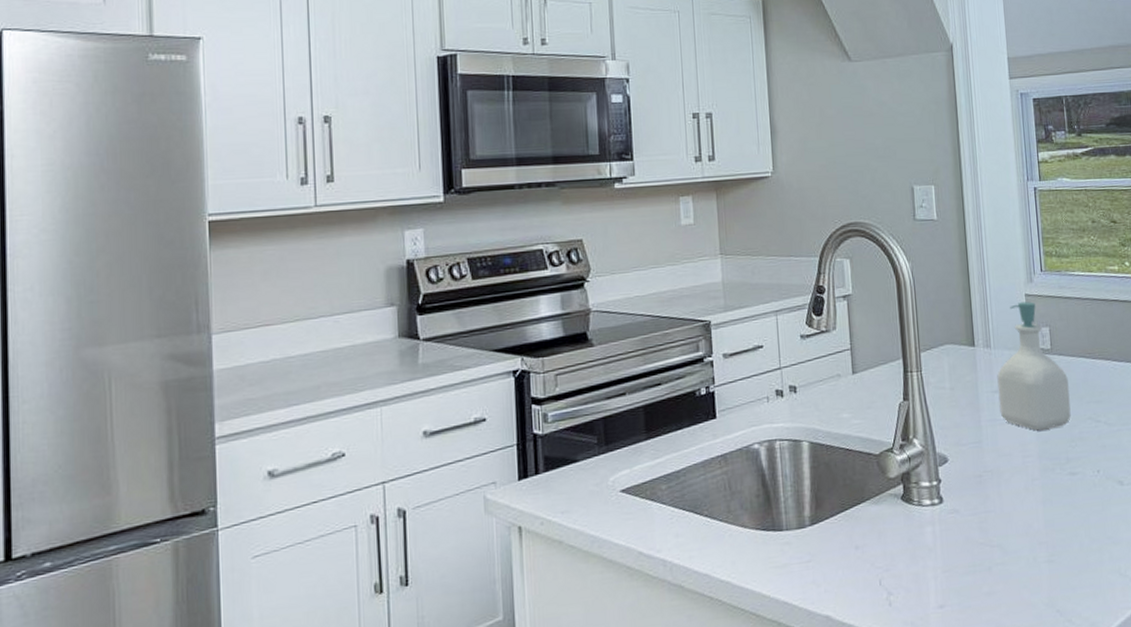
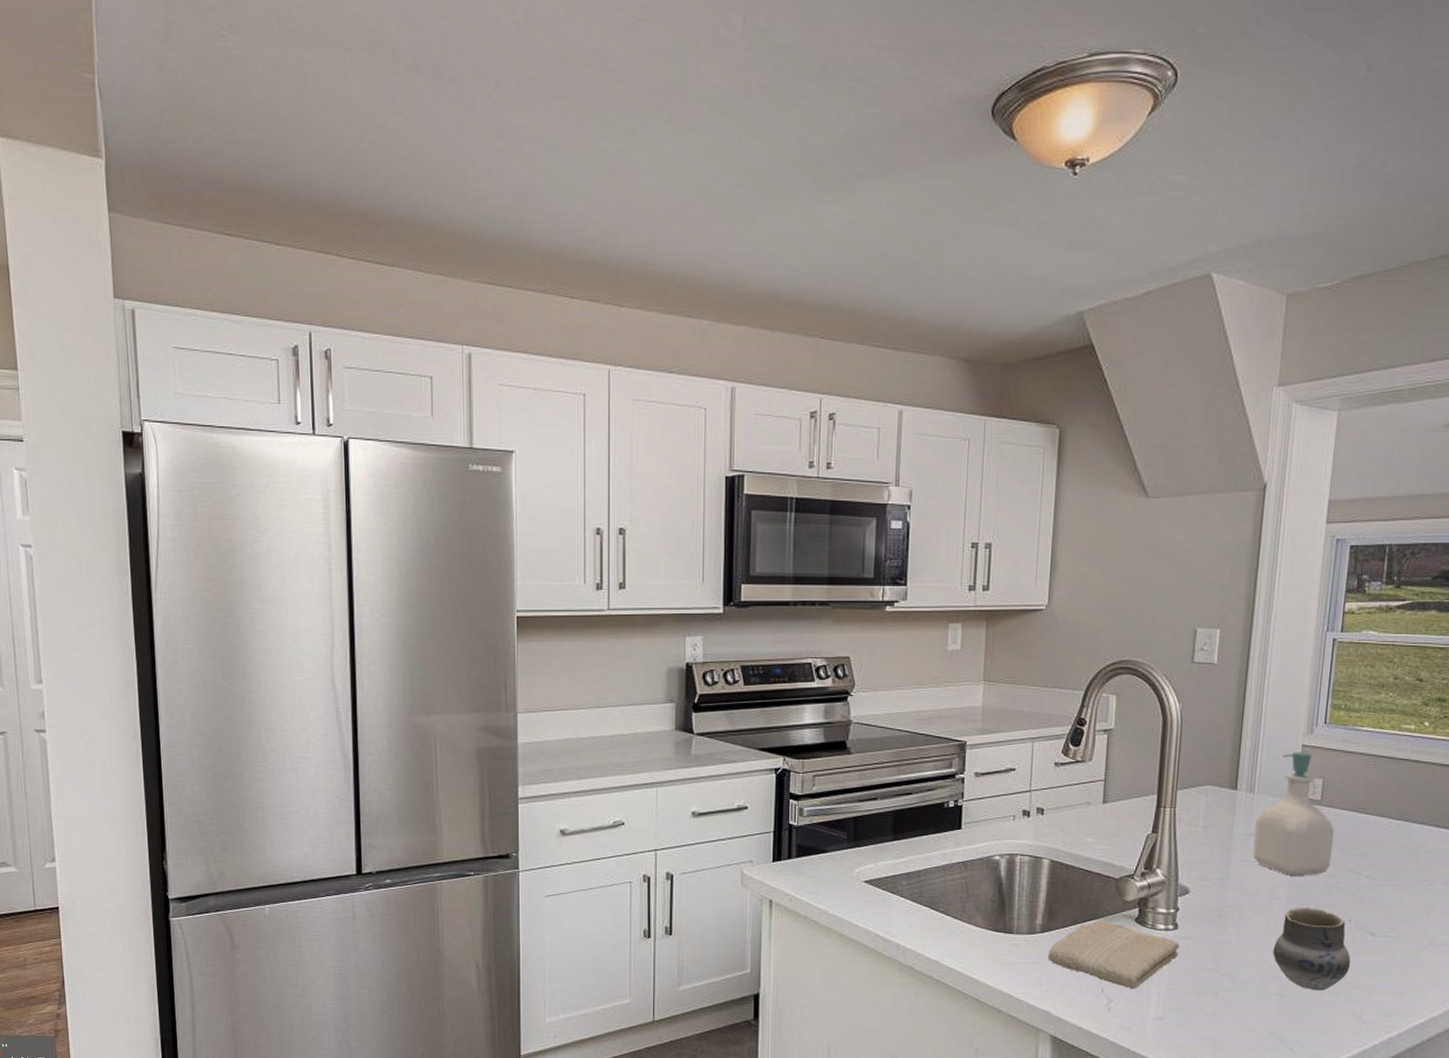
washcloth: none [821,503,948,578] -> present [1048,920,1180,989]
cup: none [1035,461,1108,552] -> present [1273,906,1351,991]

